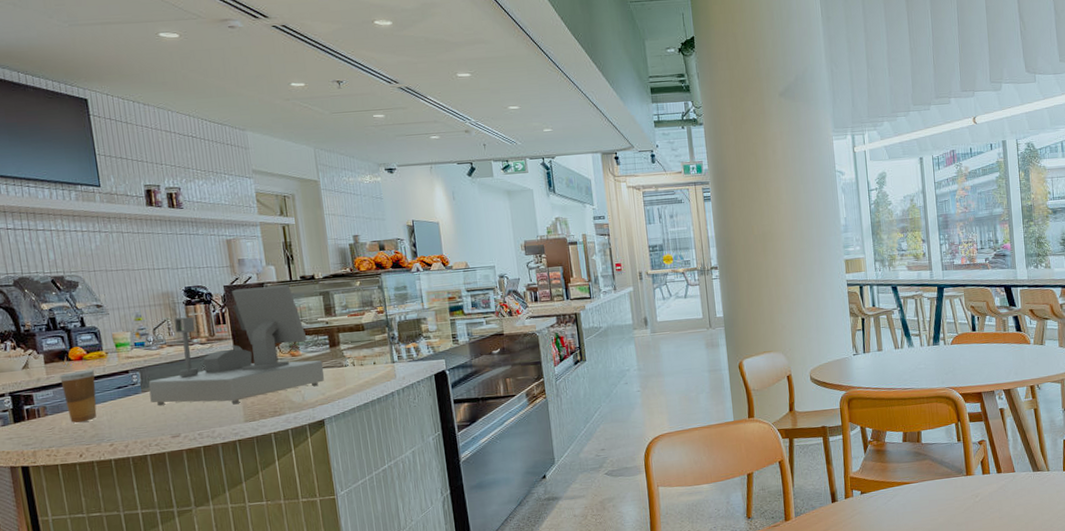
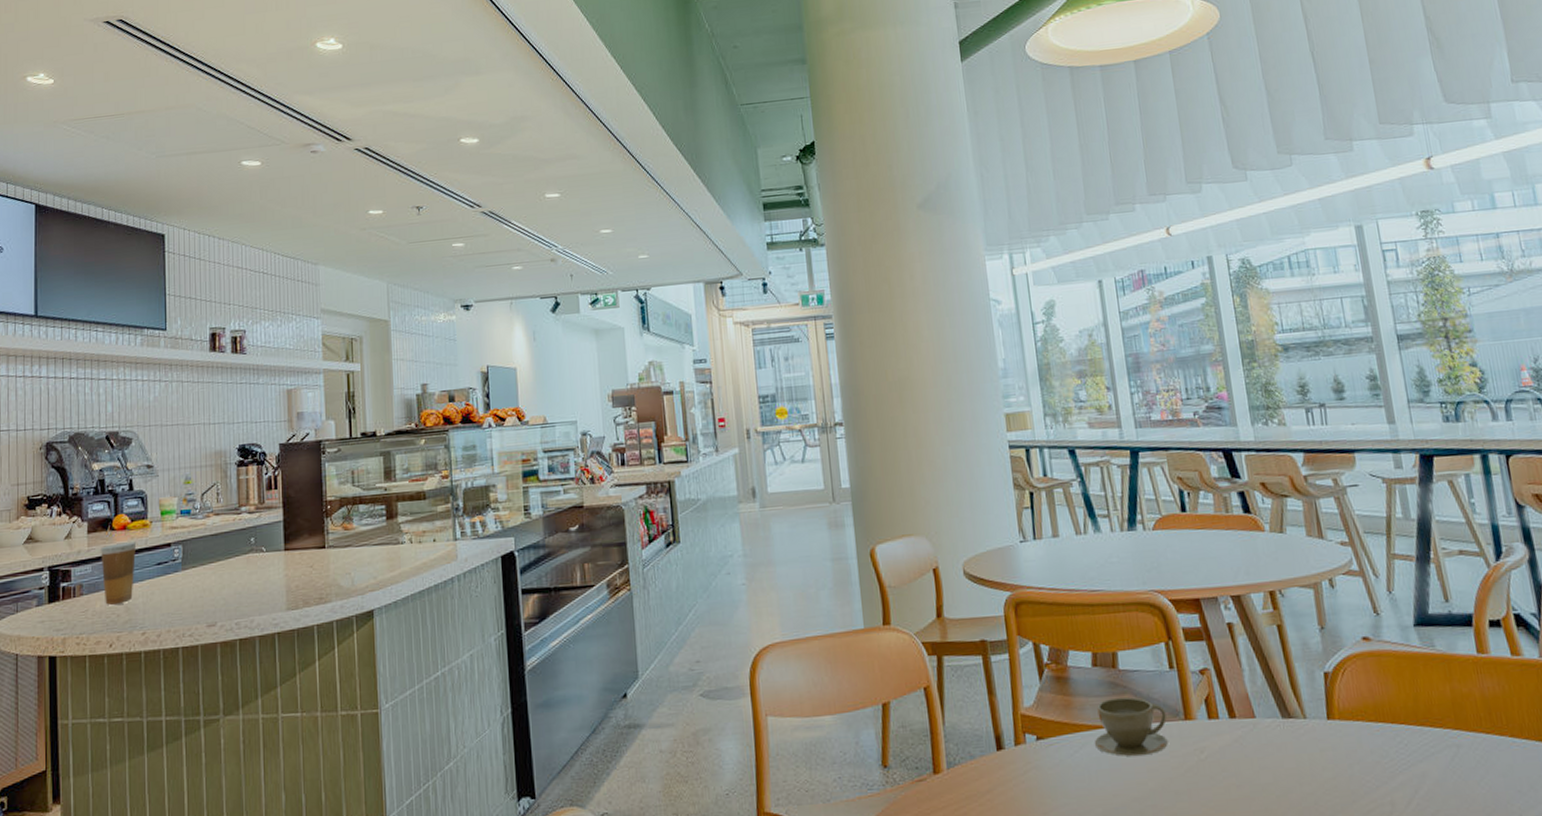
cash register: present [148,284,325,405] -> none [189,443,378,588]
teacup: none [902,462,954,502] -> present [1094,696,1168,757]

